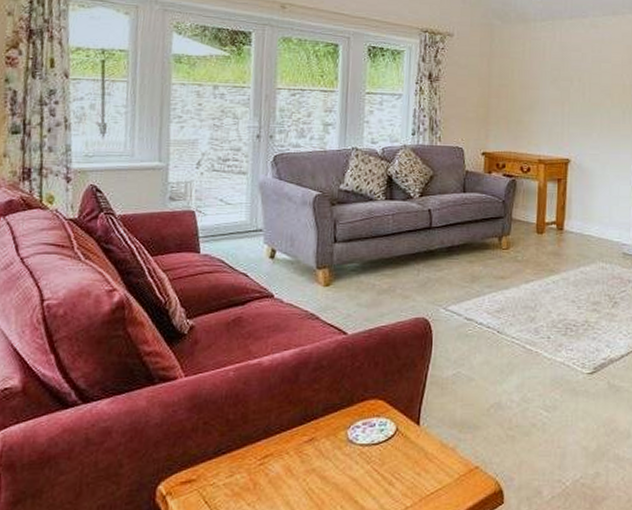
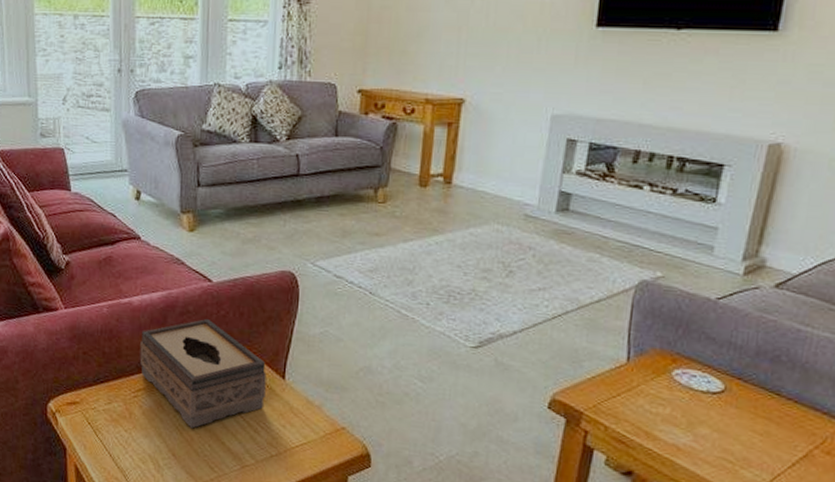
tissue box: none [268,371,401,491] -> present [139,318,267,429]

